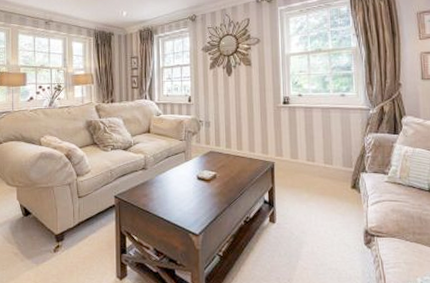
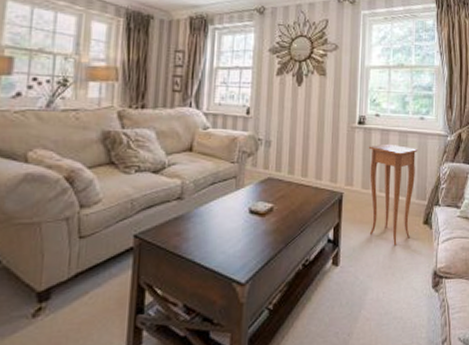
side table: none [294,119,341,207] -> present [368,143,418,246]

